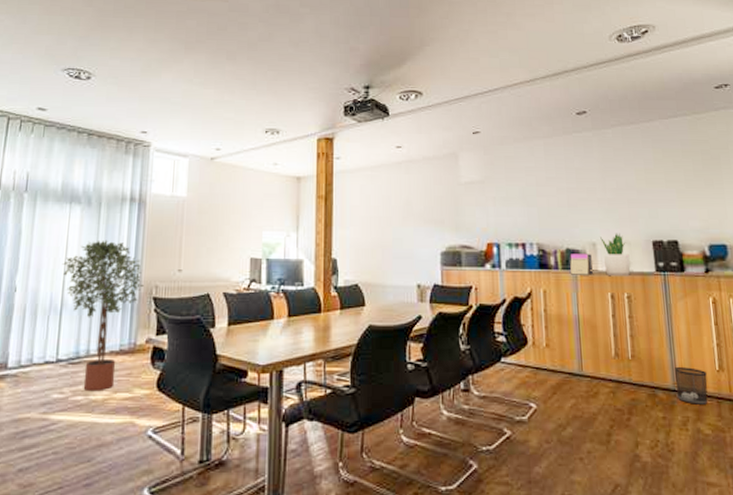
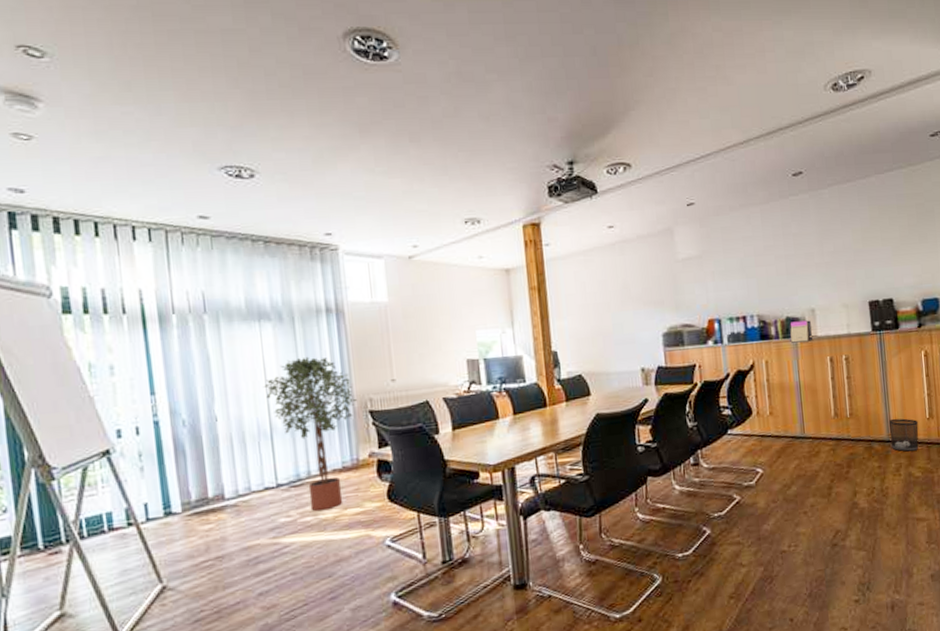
planter: present [600,233,631,277] -> none [819,296,848,341]

